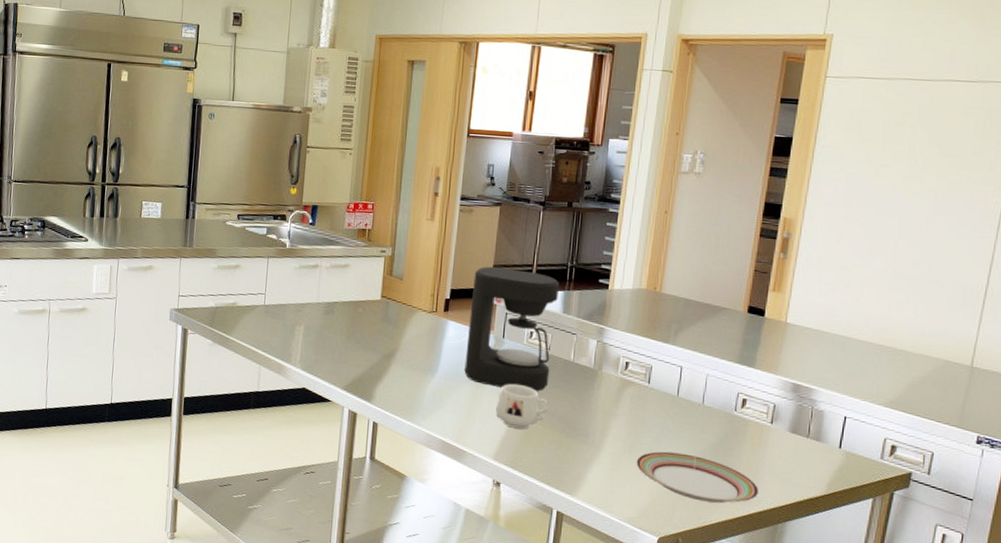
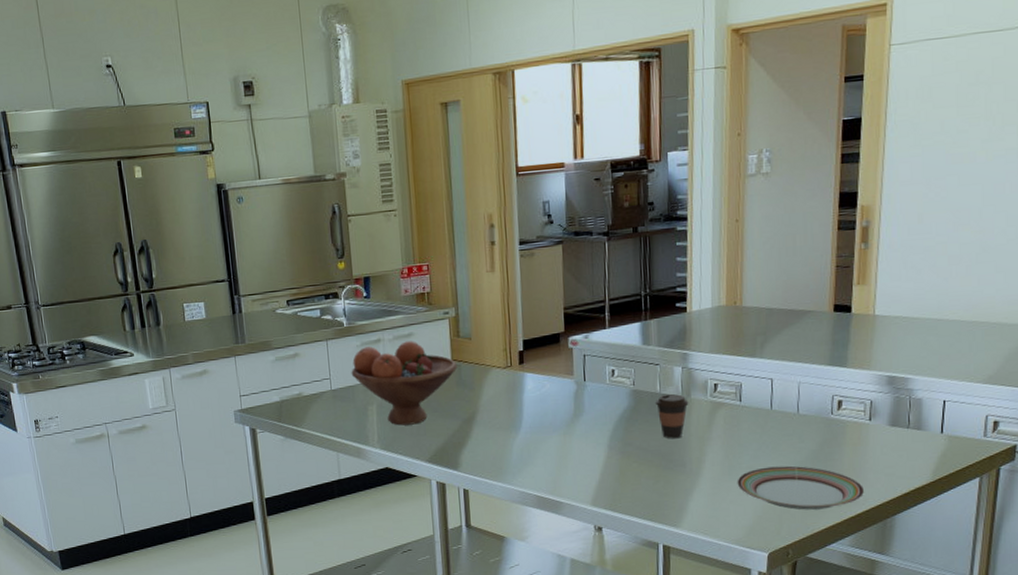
fruit bowl: none [285,270,386,352] -> present [351,341,458,426]
coffee maker: present [464,266,559,391] -> none [545,307,638,433]
mug: present [496,383,549,429] -> none [587,425,641,471]
coffee cup: none [567,363,600,409] -> present [655,393,689,439]

